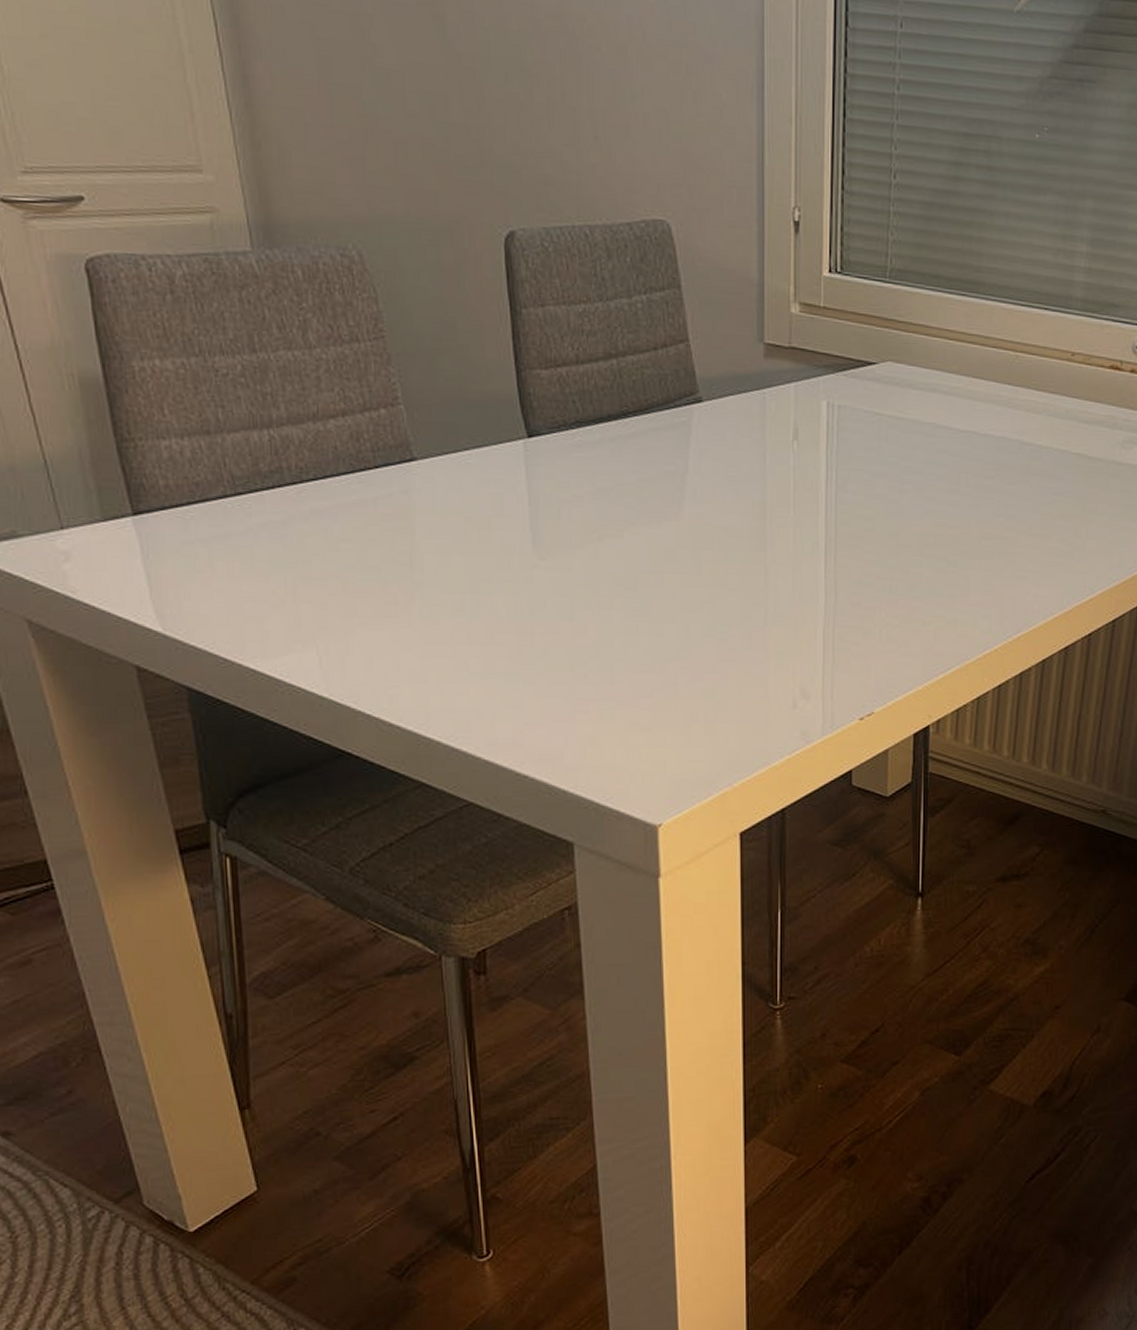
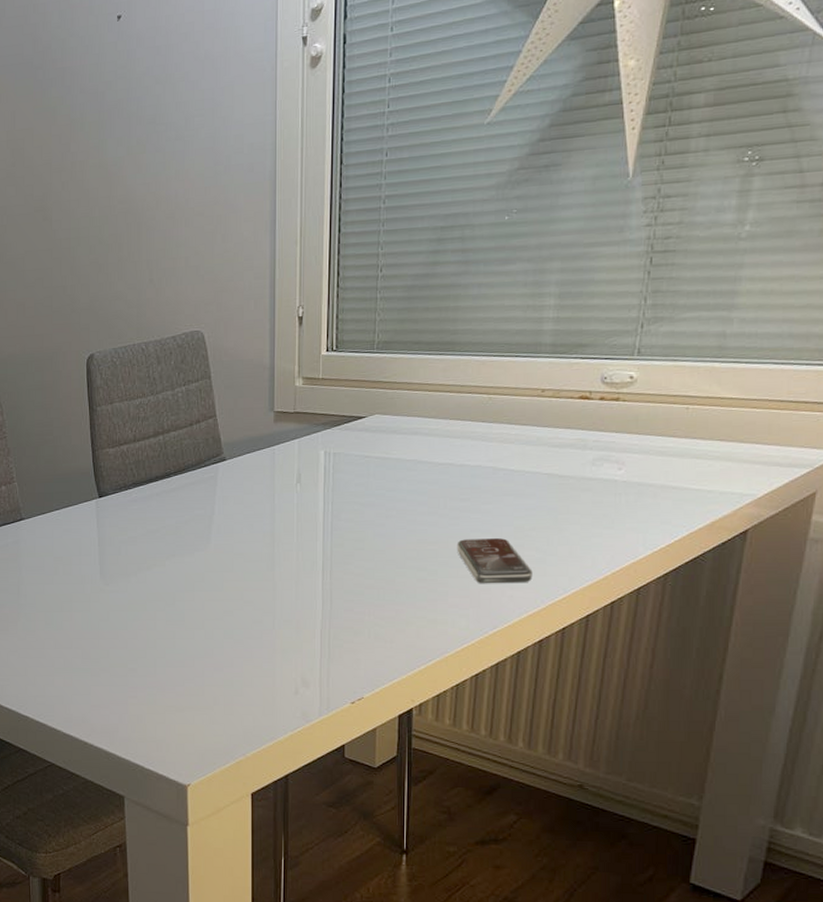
mobile phone: none [979,525,1059,580] -> present [457,538,533,584]

